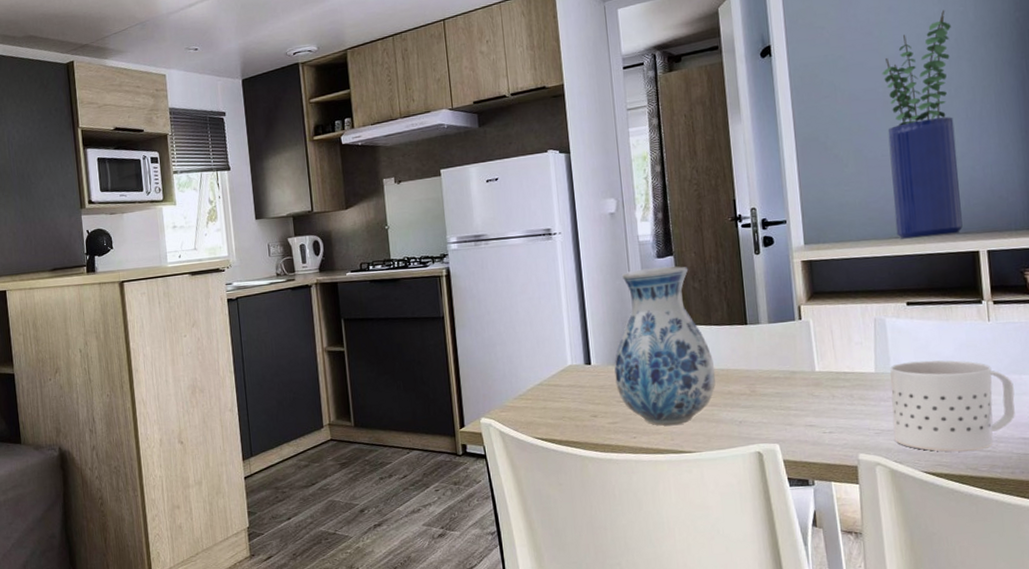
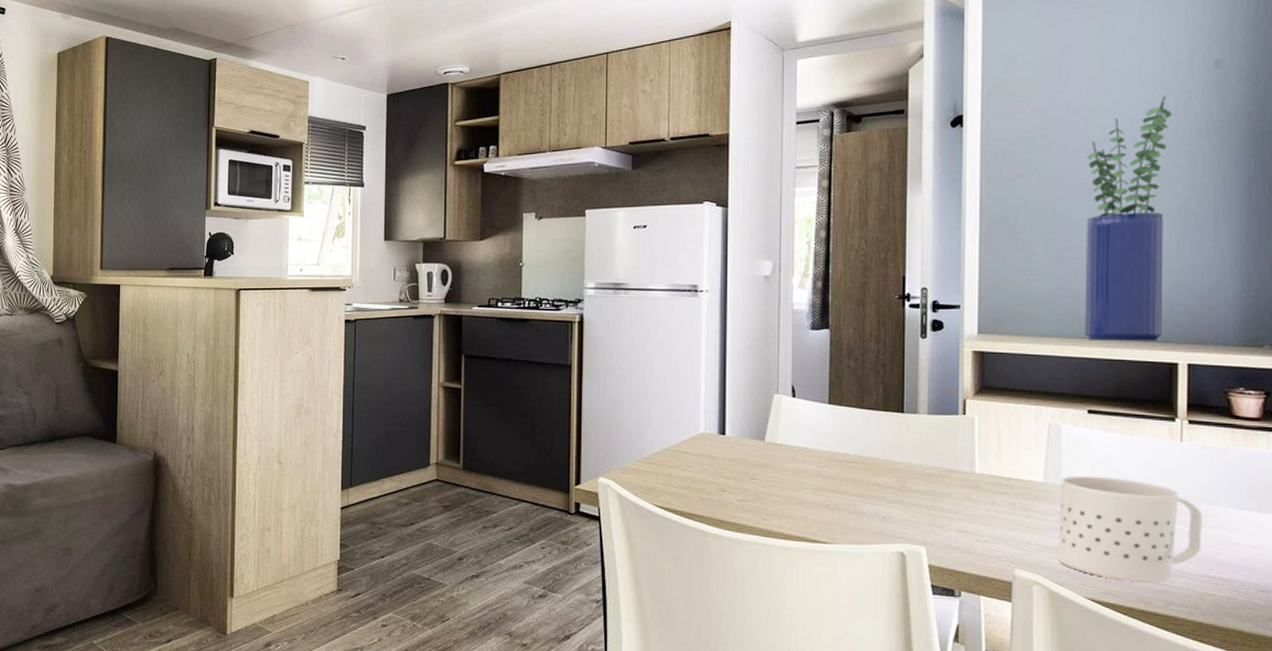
vase: present [614,265,716,426] -> none [749,339,862,511]

